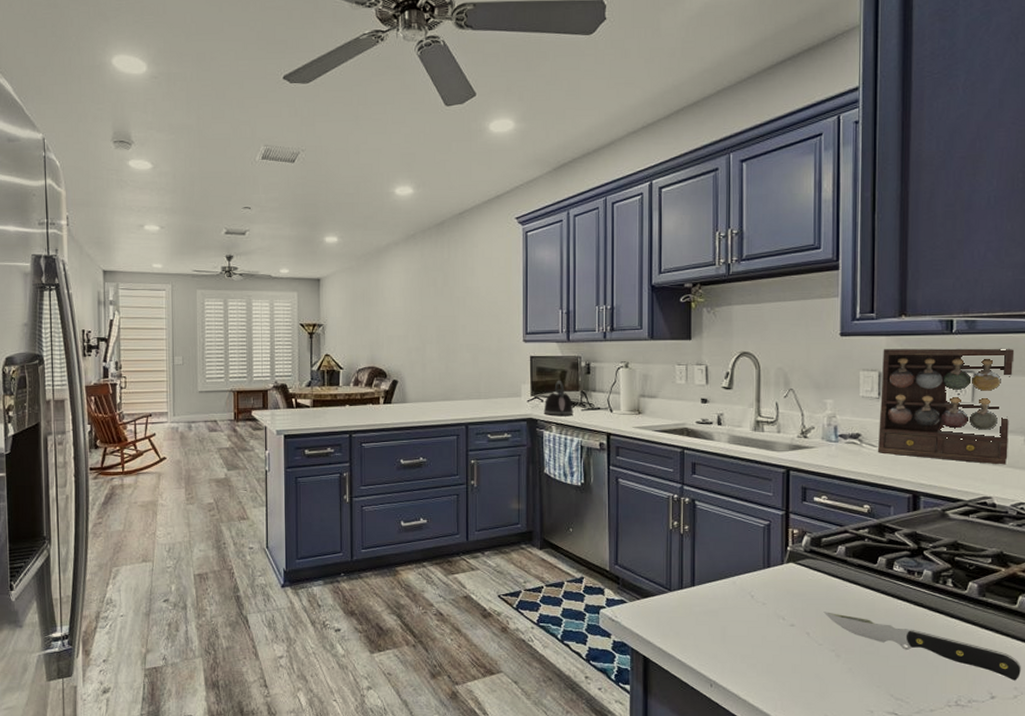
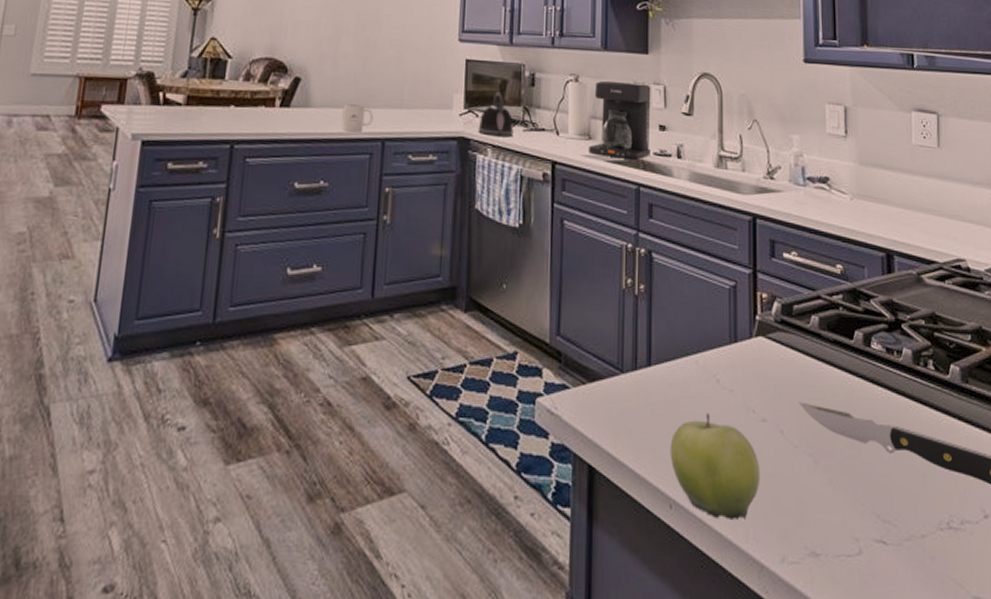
mug: none [433,397,458,420] -> present [341,103,374,132]
coffee maker: none [639,364,694,429] -> present [588,80,651,161]
fruit: none [711,619,788,695] -> present [670,412,761,519]
spice rack: present [878,348,1014,465] -> none [847,81,977,222]

